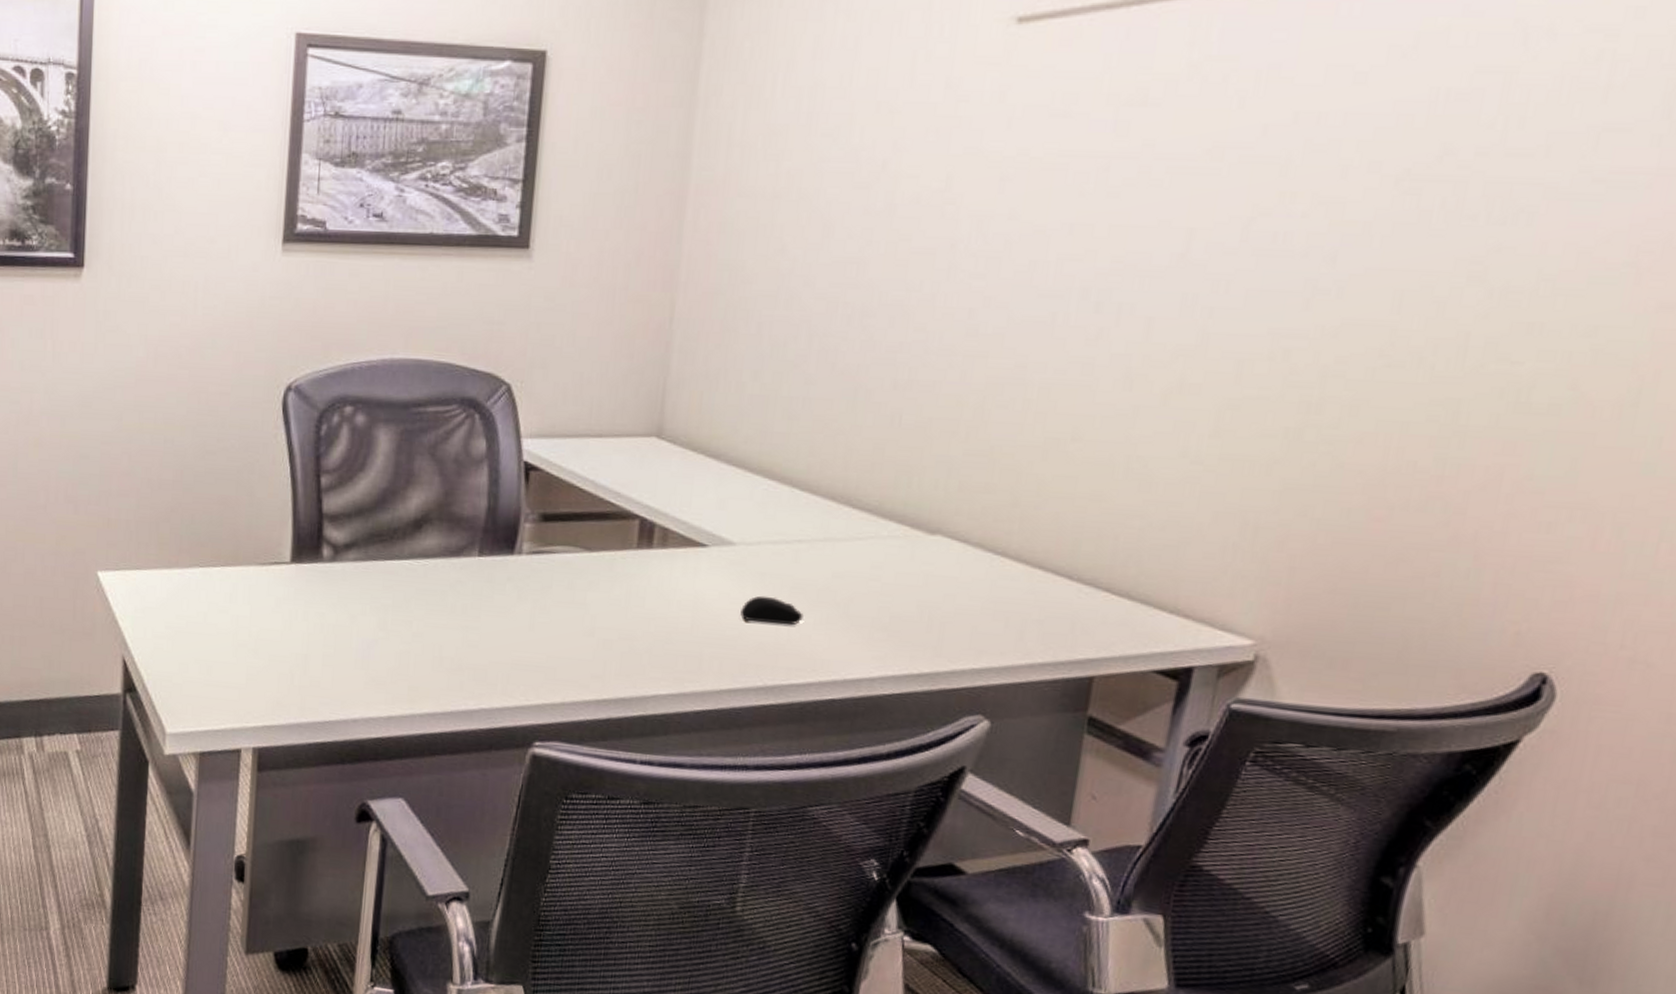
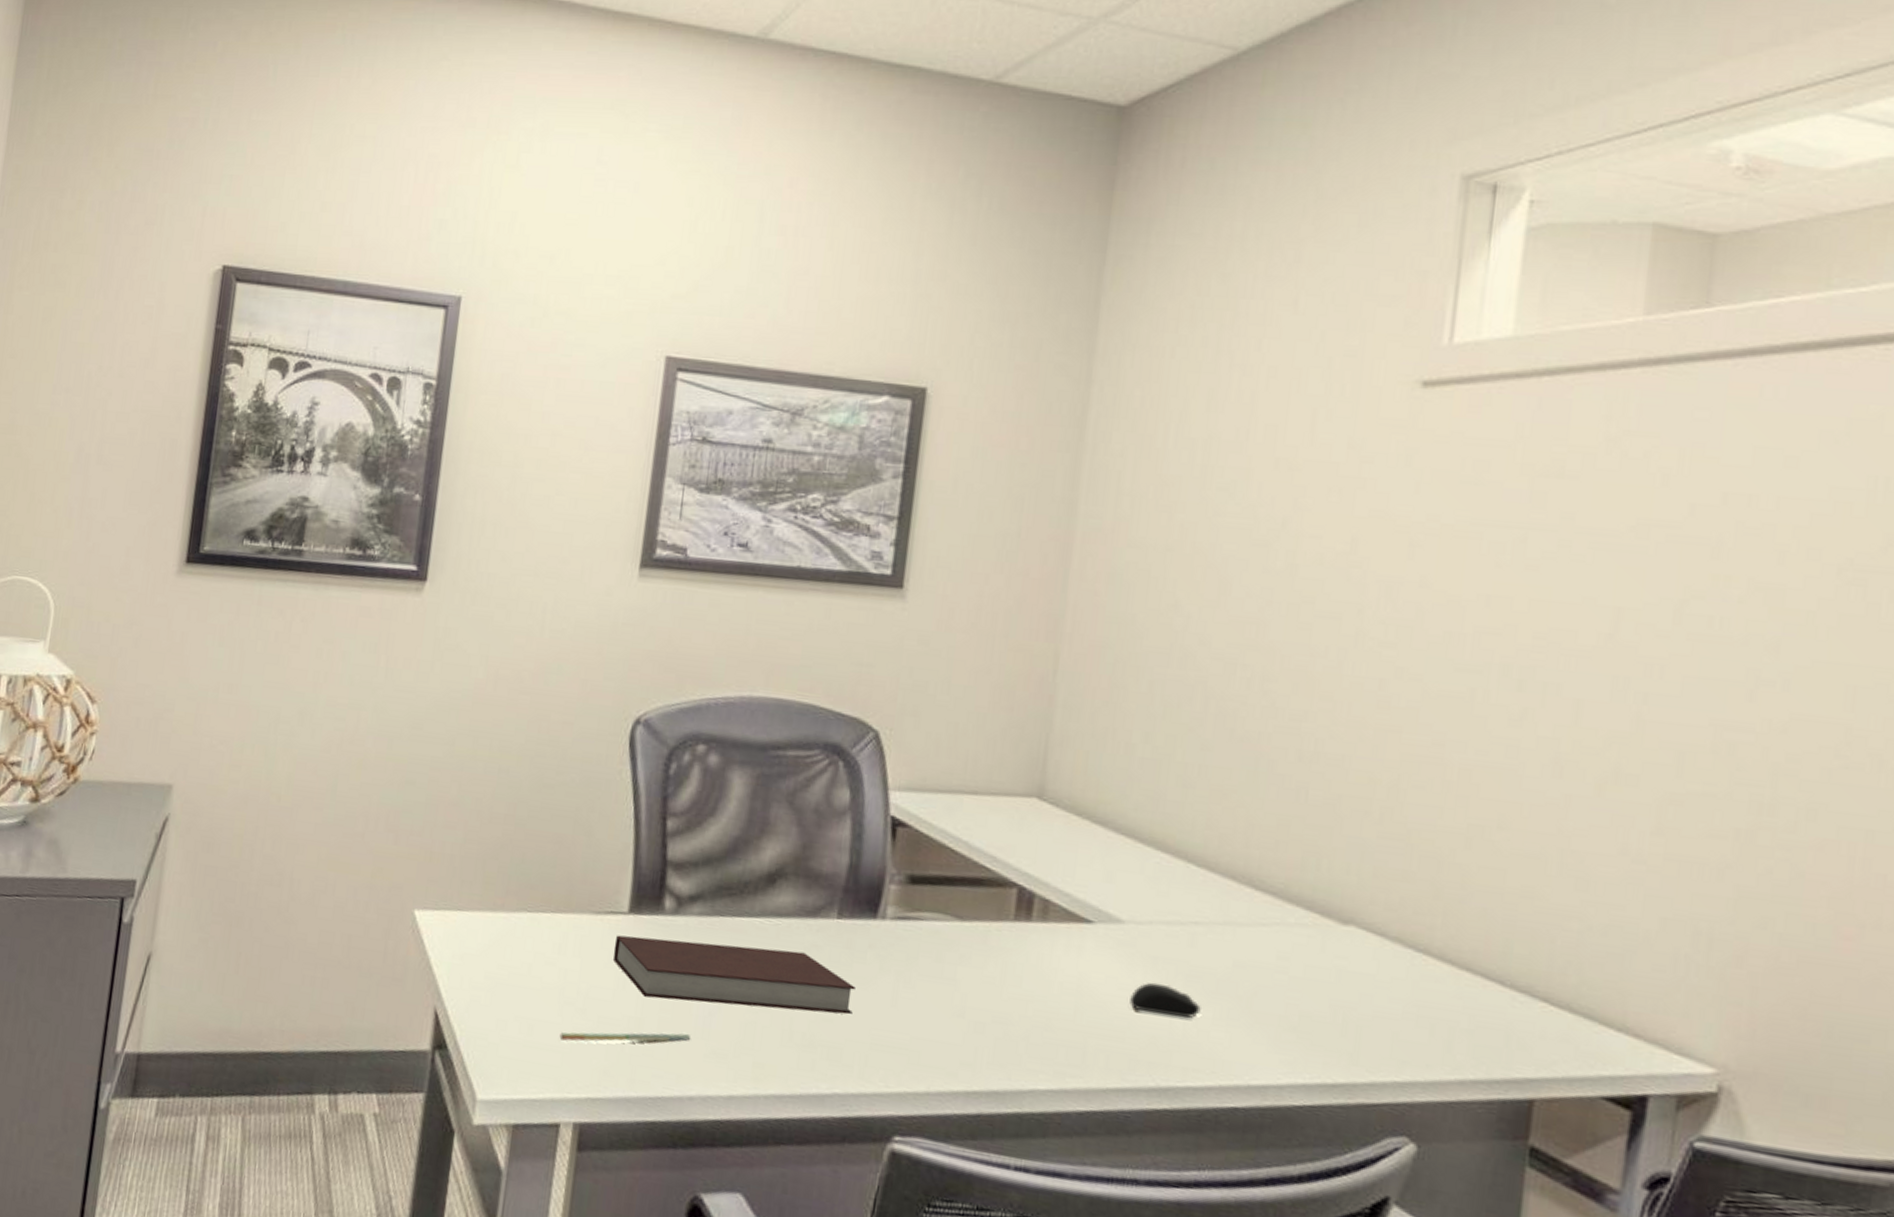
pen: none [235,665,352,678] -> present [559,1032,690,1043]
notebook: none [279,582,497,640] -> present [612,935,855,1015]

